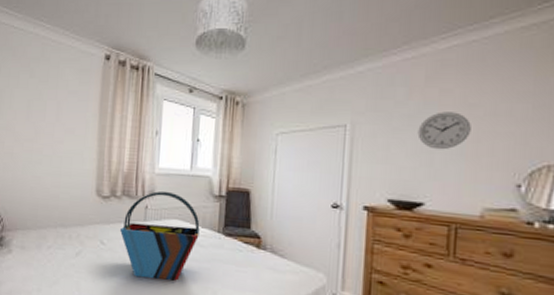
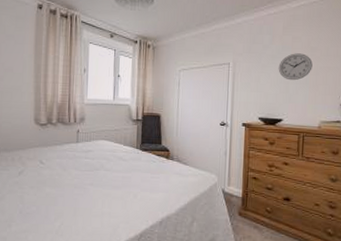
tote bag: present [120,191,200,281] -> none [57,117,122,189]

